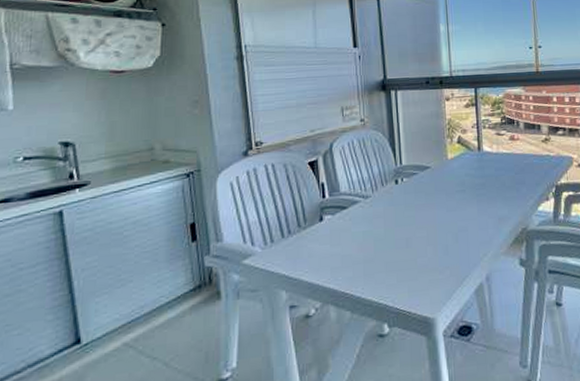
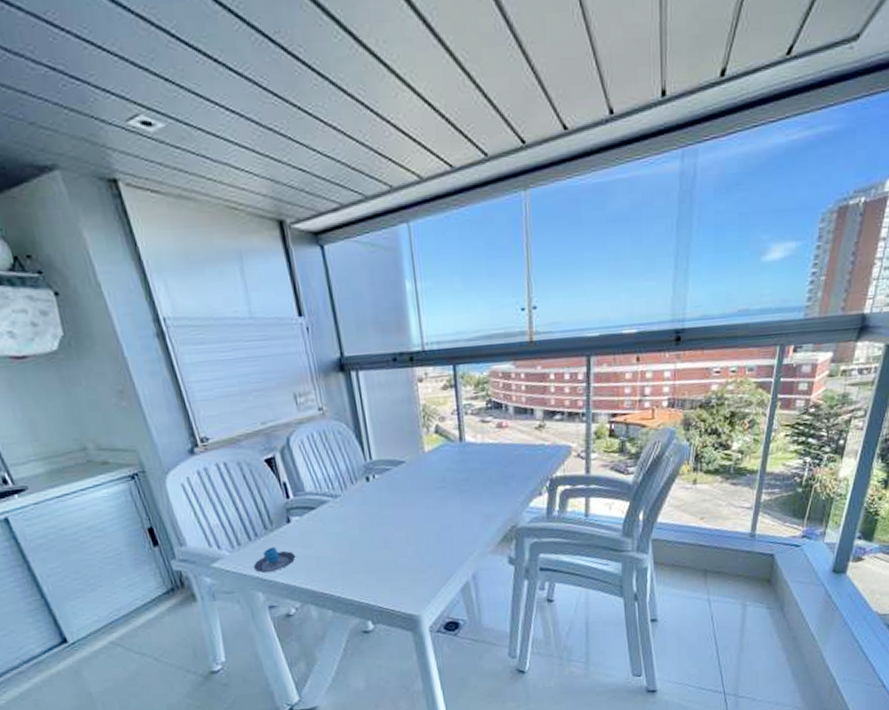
mug: none [281,244,323,270] -> present [253,547,296,573]

